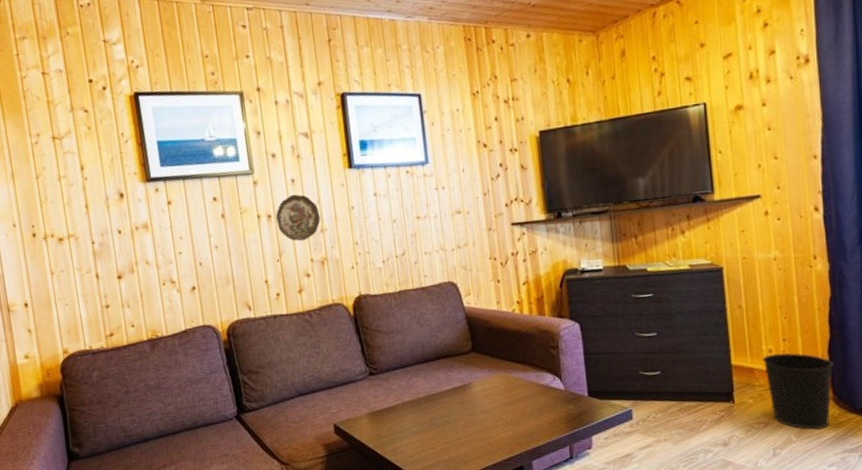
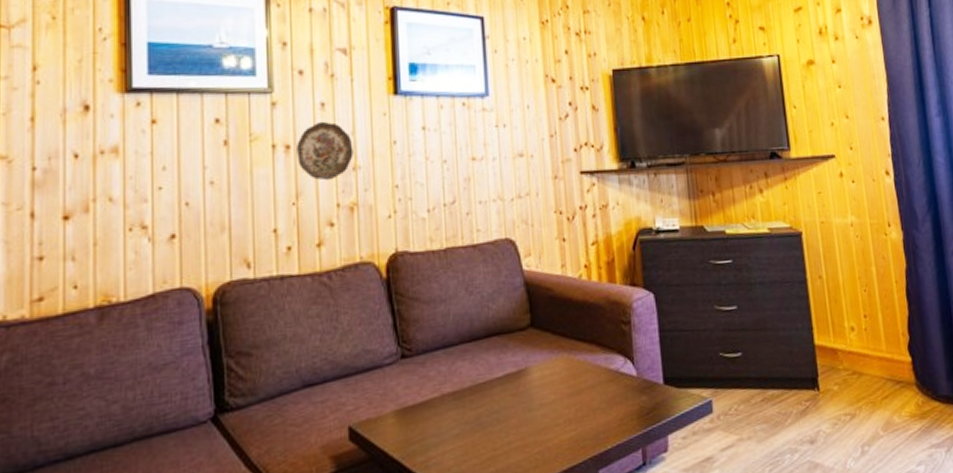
wastebasket: present [762,353,834,430] -> none [845,331,915,422]

